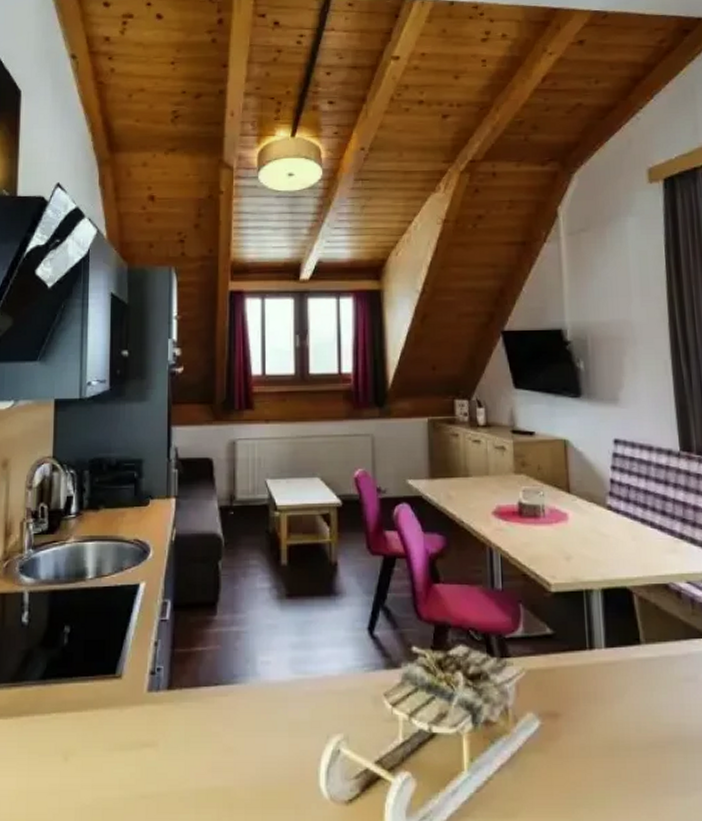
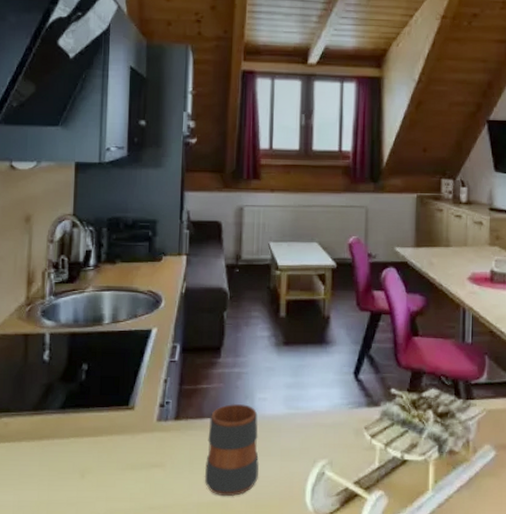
mug: none [202,669,264,780] -> present [204,404,259,496]

